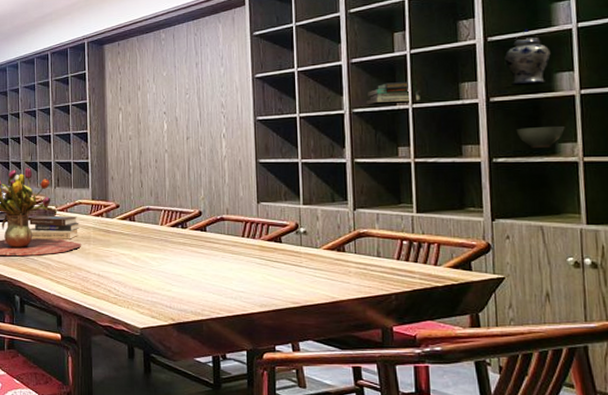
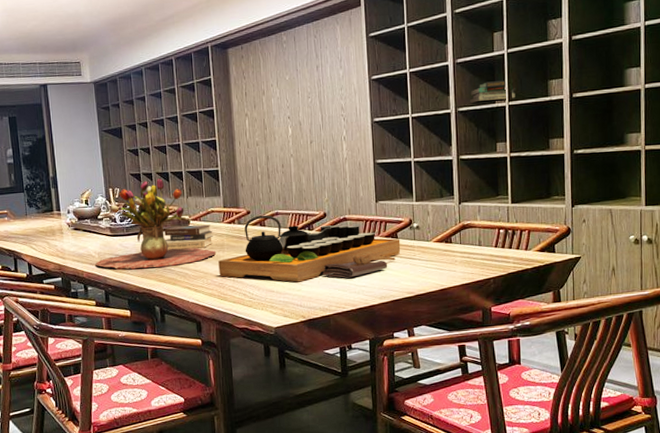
tea set: none [83,210,285,282] -> present [218,215,401,283]
ginger jar: present [504,28,551,86] -> none [585,27,623,82]
bowl: present [516,125,565,149] -> none [593,118,632,140]

